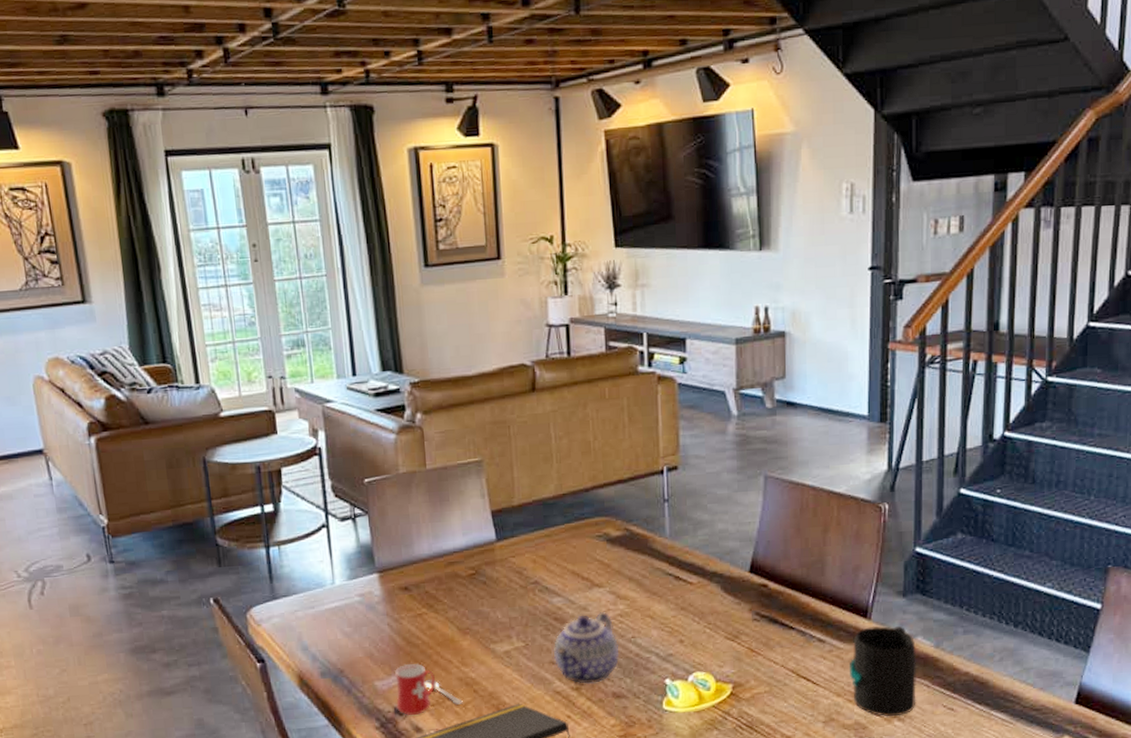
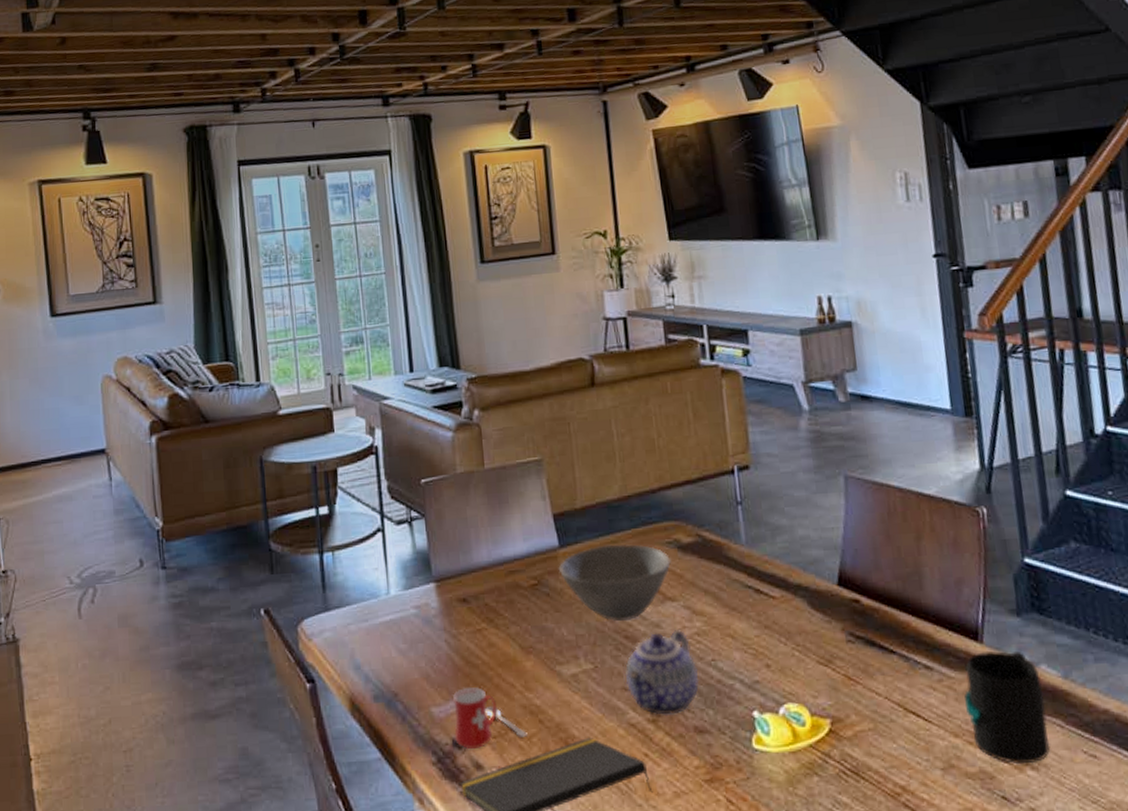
bowl: none [495,538,601,605] -> present [558,544,672,621]

